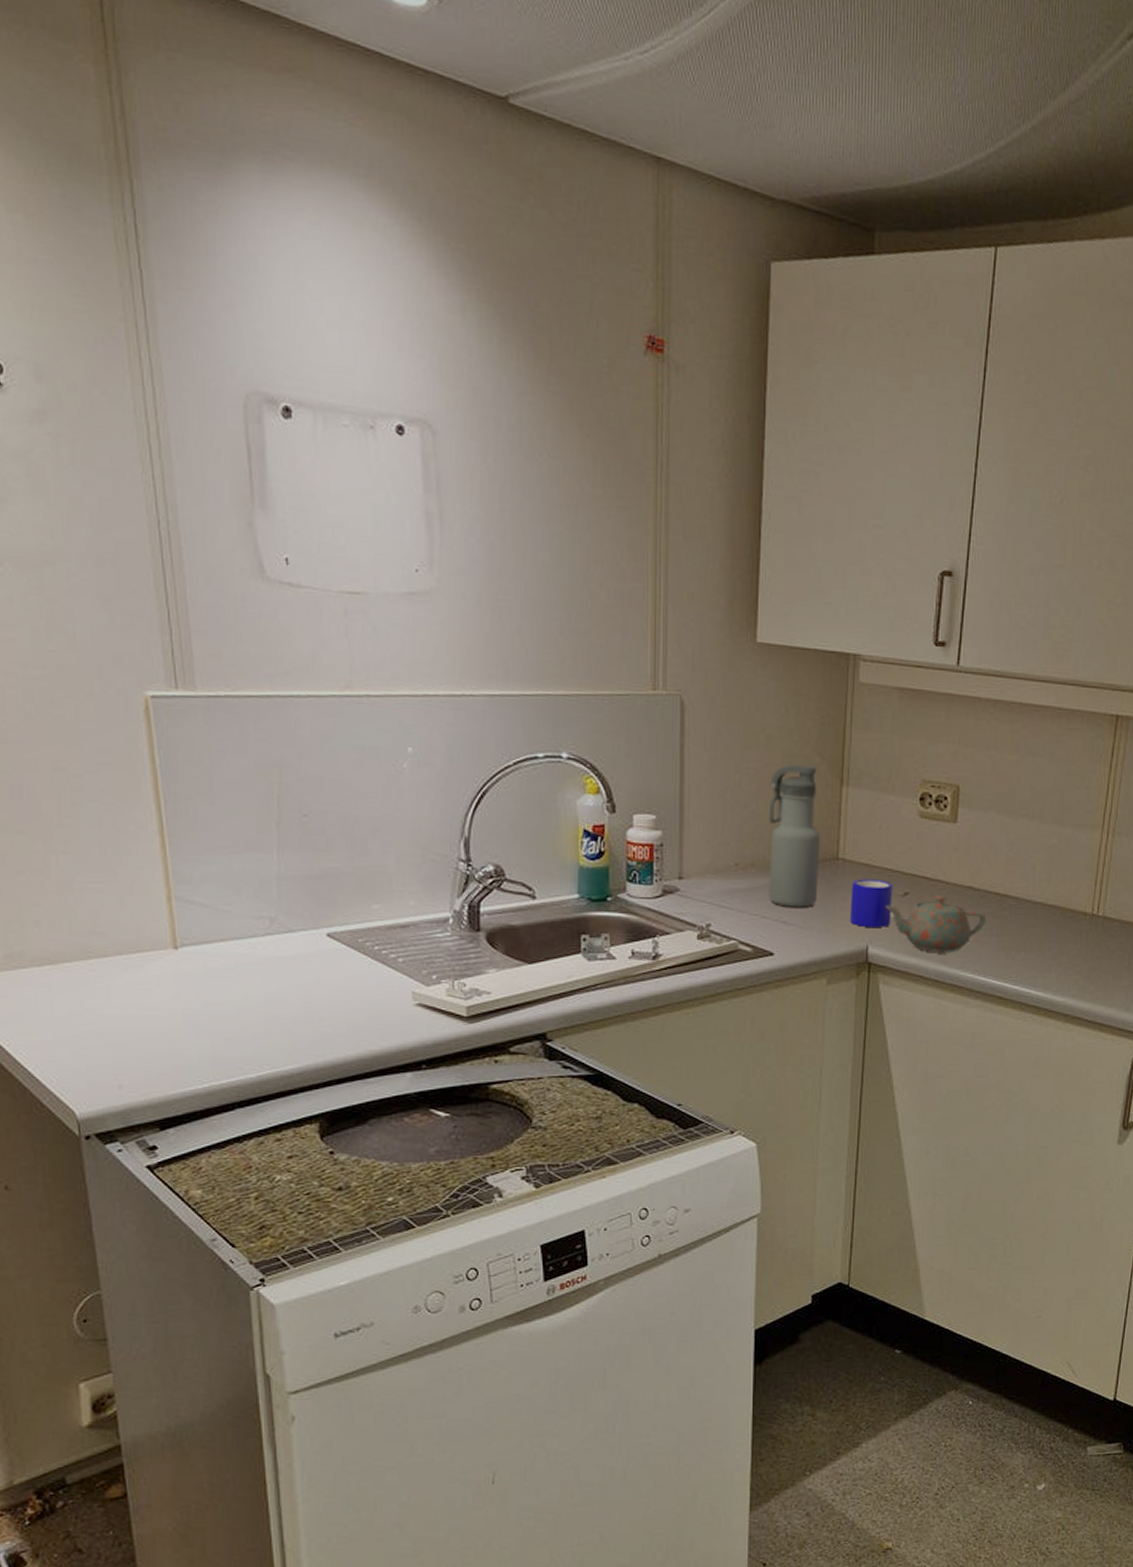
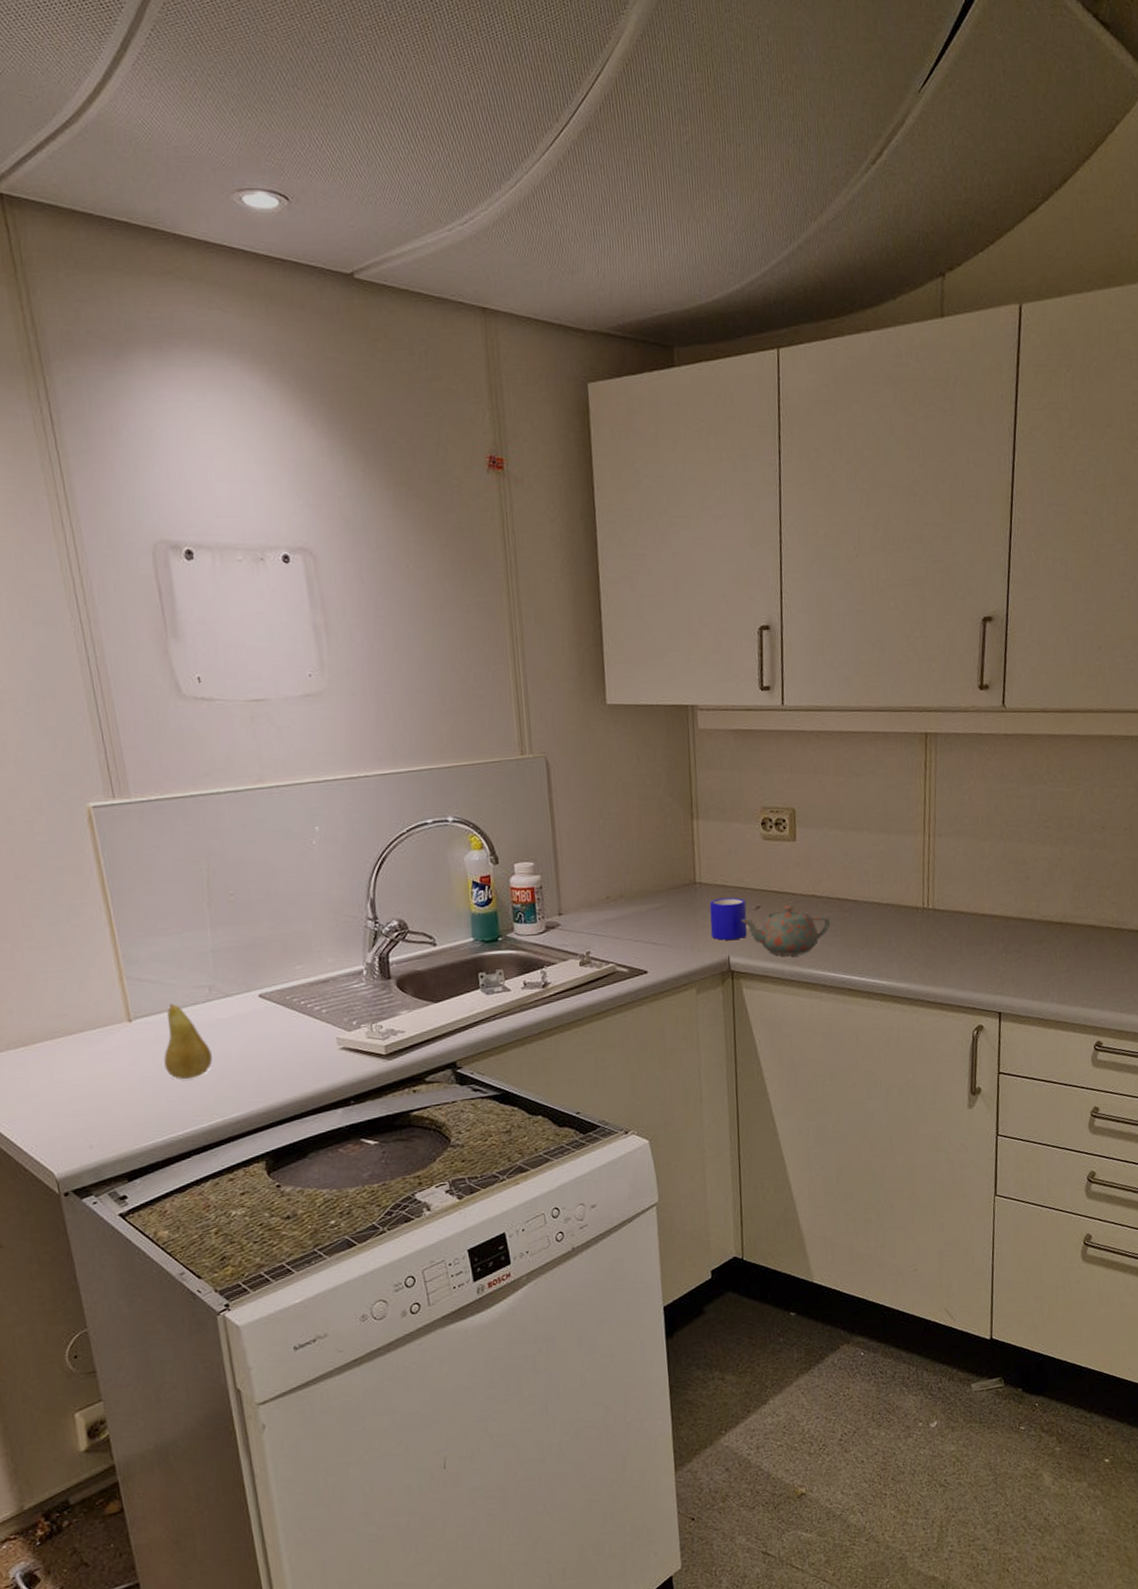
fruit: none [212,934,267,1020] -> present [164,1004,213,1079]
water bottle: present [768,764,821,907] -> none [630,805,681,930]

